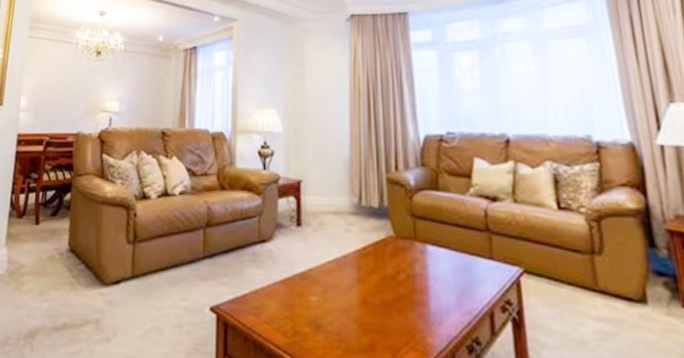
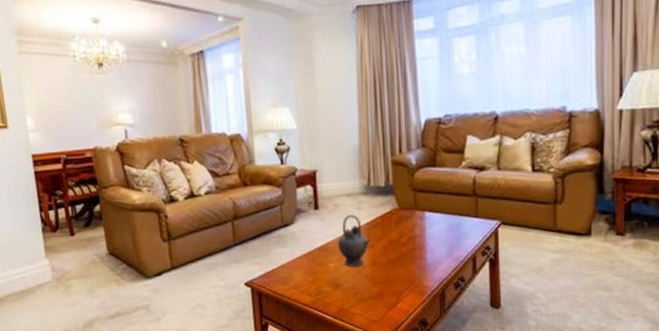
teapot: none [321,237,364,305] -> present [337,214,373,267]

